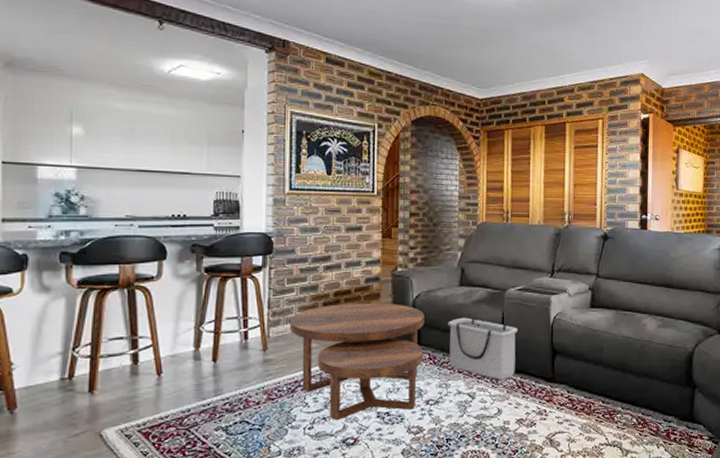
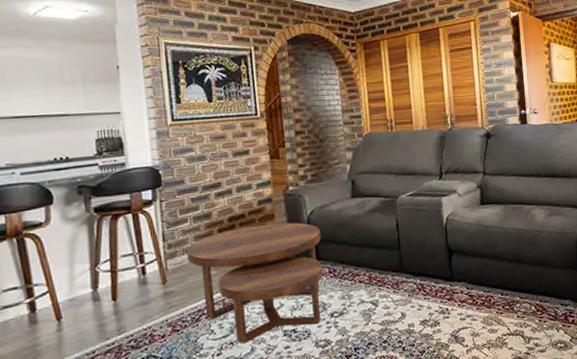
storage bin: present [448,317,518,380] -> none [344,228,415,285]

